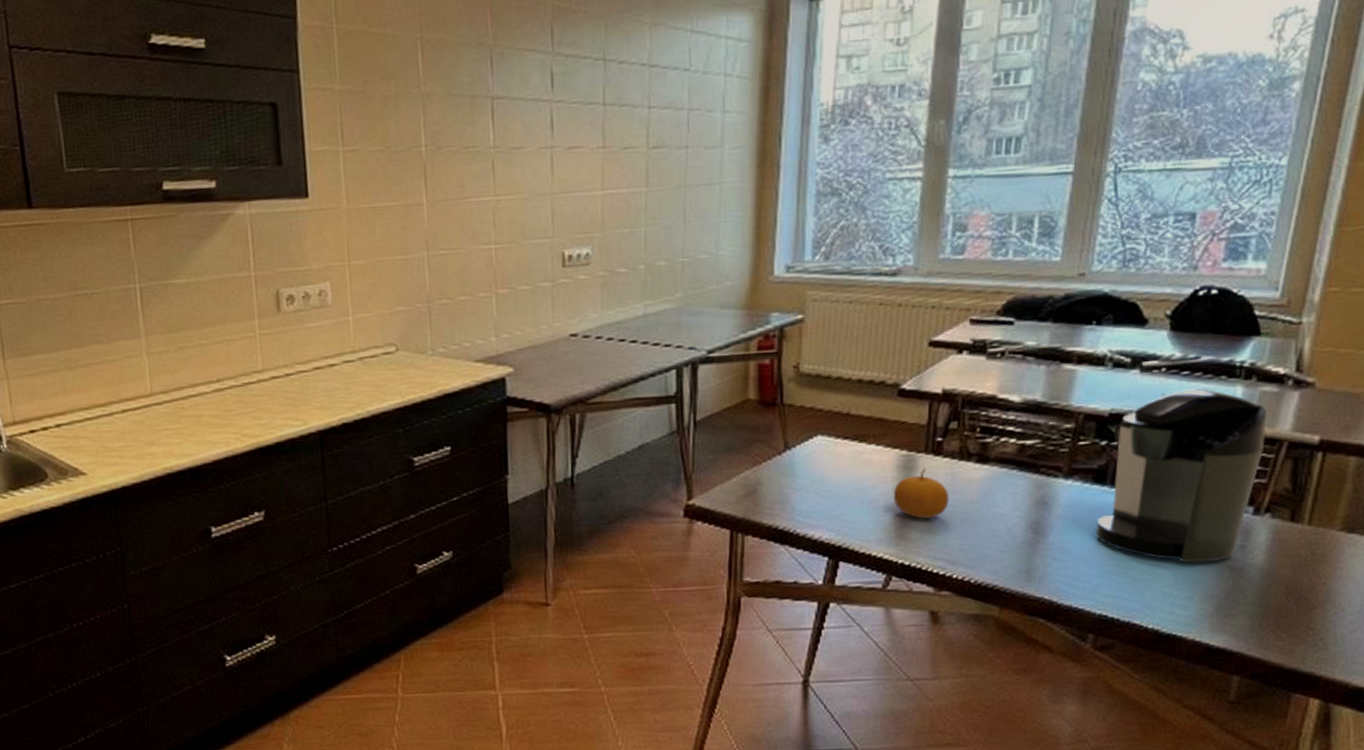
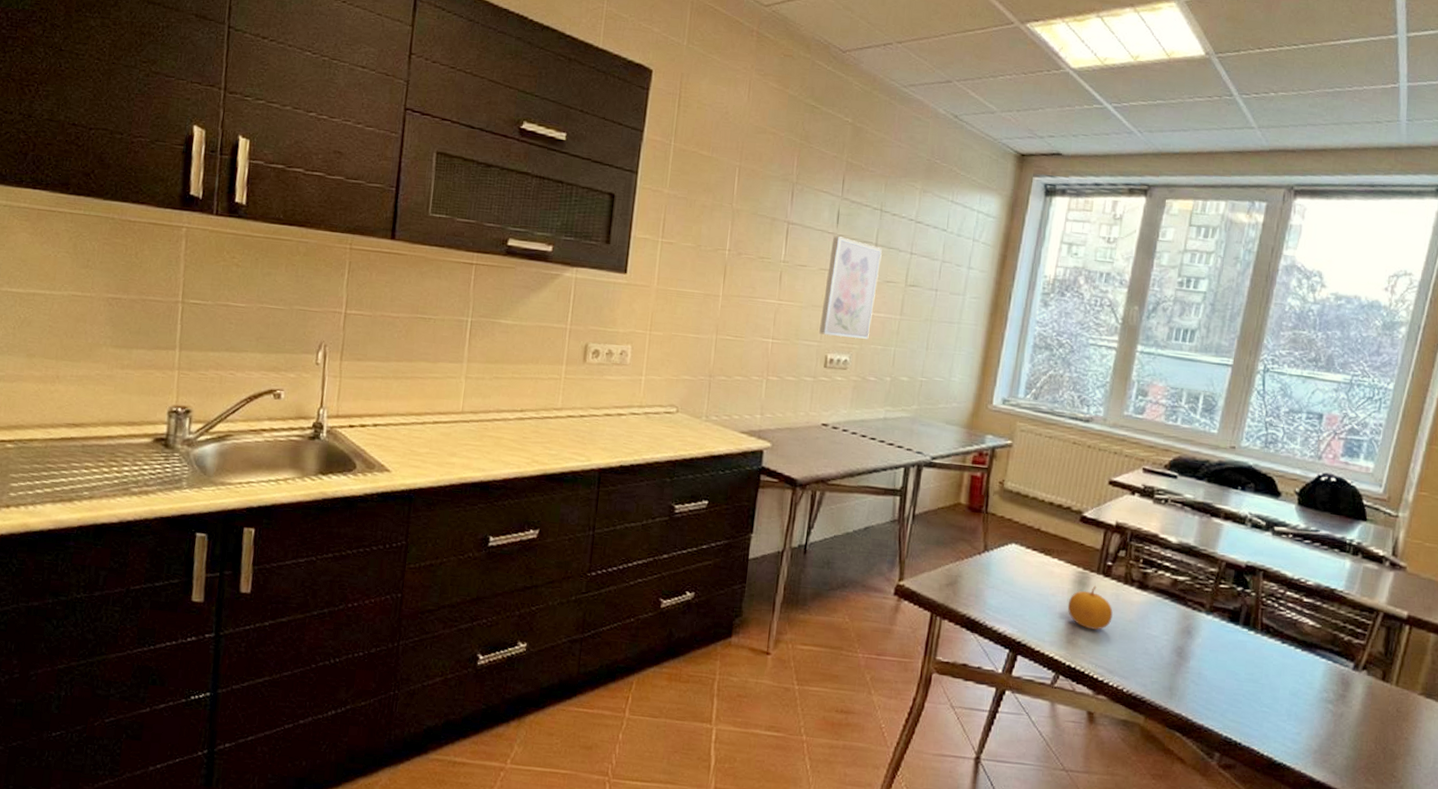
wall art: none [549,103,613,228] -> present [818,236,882,339]
coffee maker: present [1096,389,1267,564] -> none [1228,555,1368,705]

